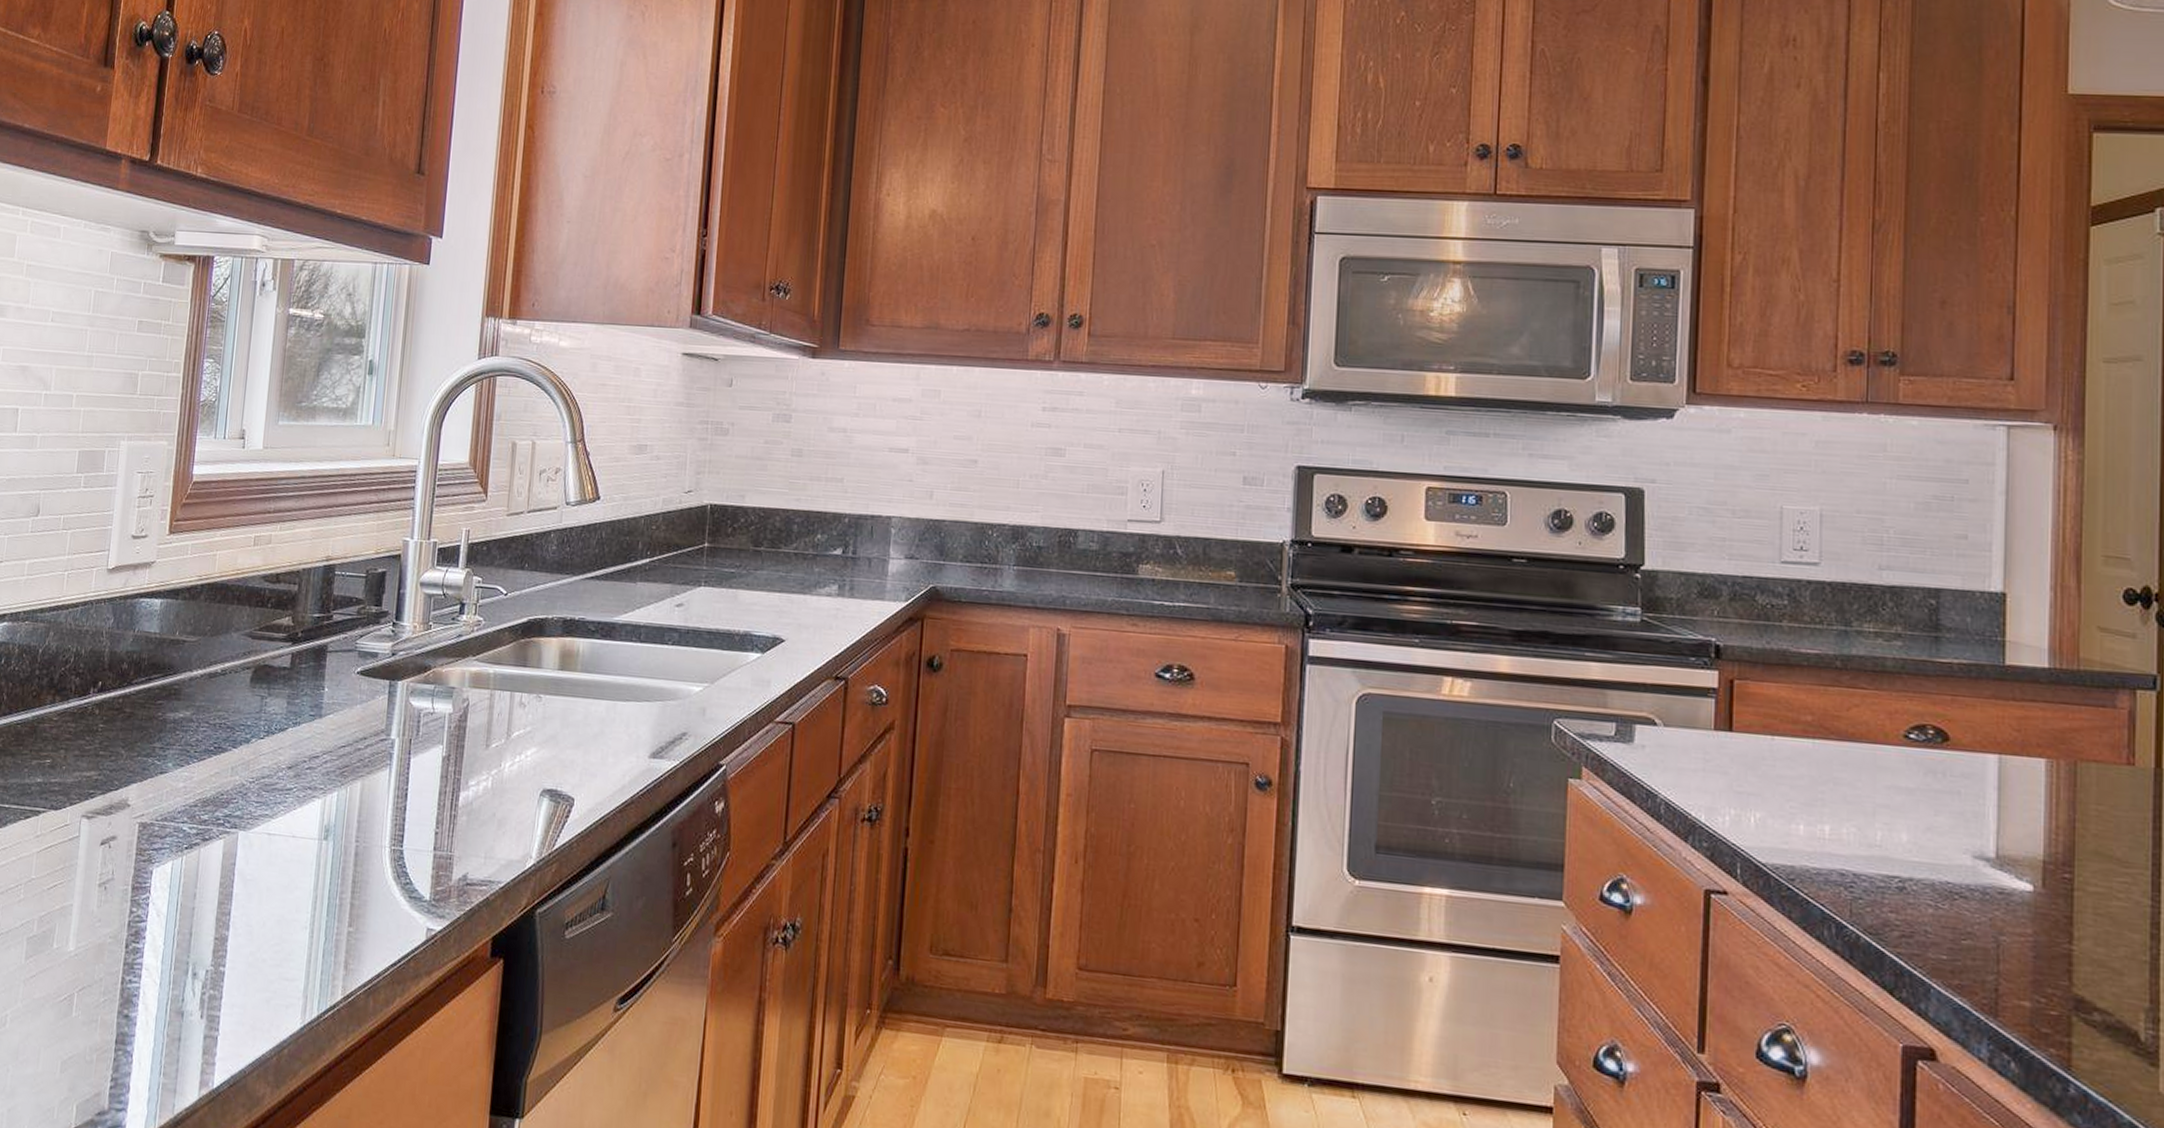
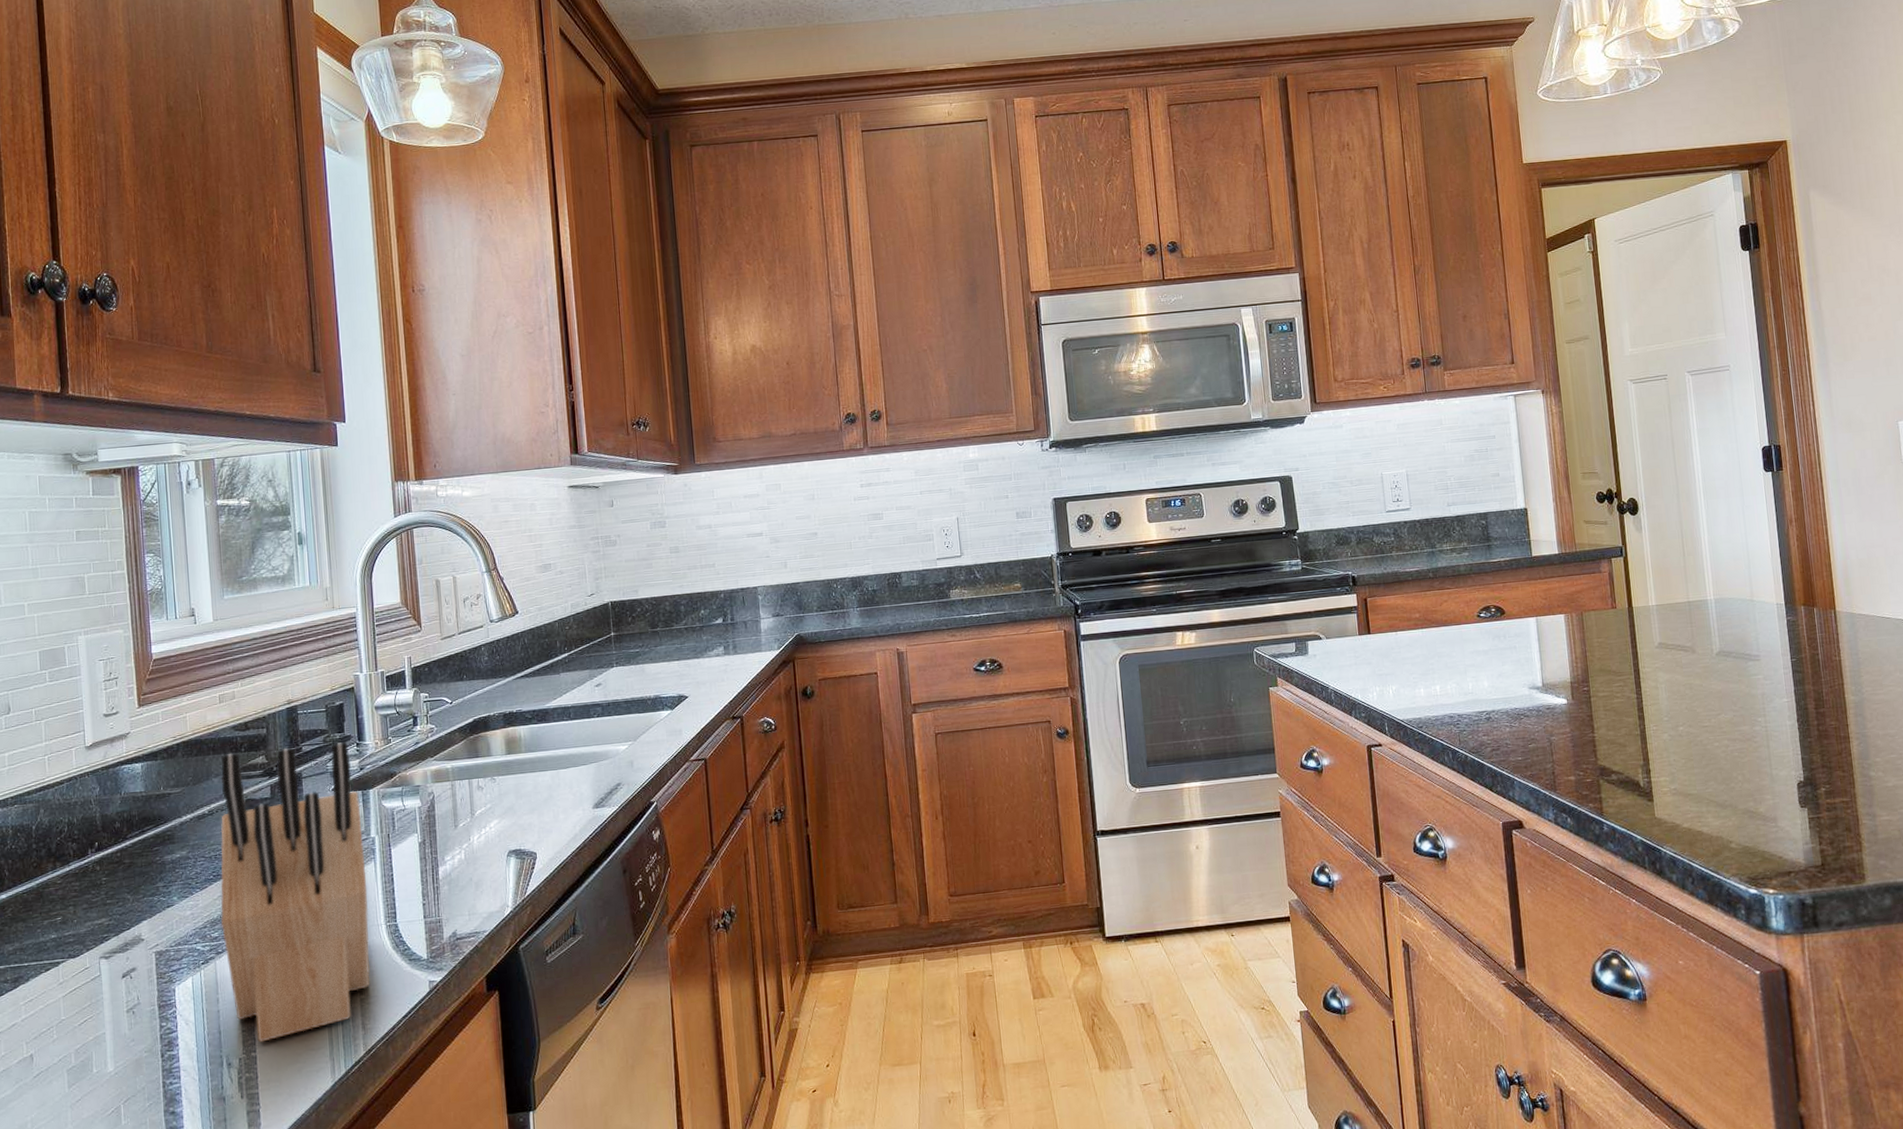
knife block: none [211,606,386,957] -> present [220,742,370,1042]

